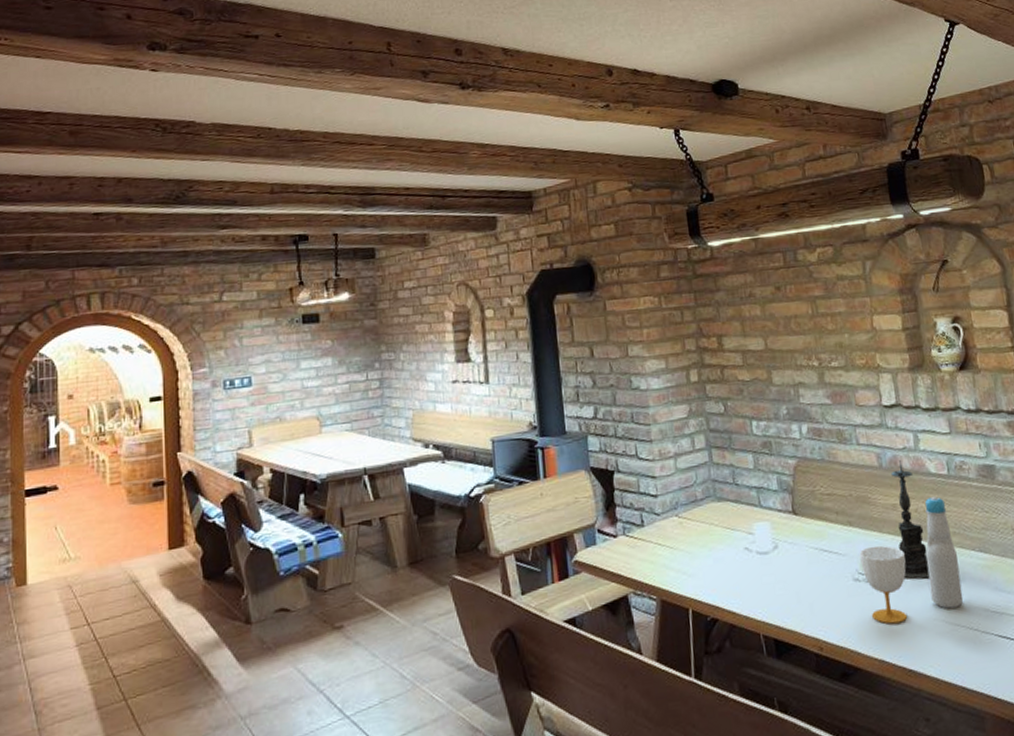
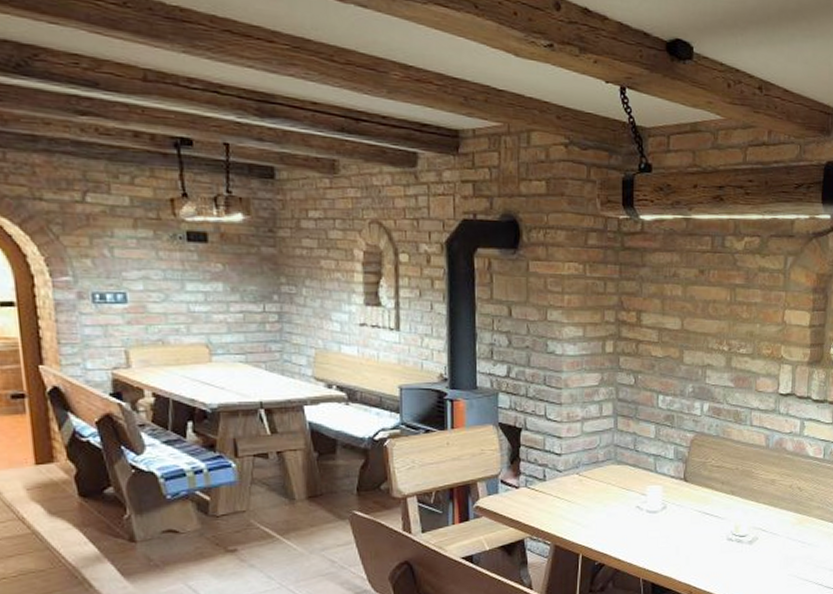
cup: present [859,545,908,624] -> none [736,513,774,577]
candle holder: present [891,460,930,579] -> none [770,443,794,542]
bottle: present [925,497,964,609] -> none [789,476,817,567]

